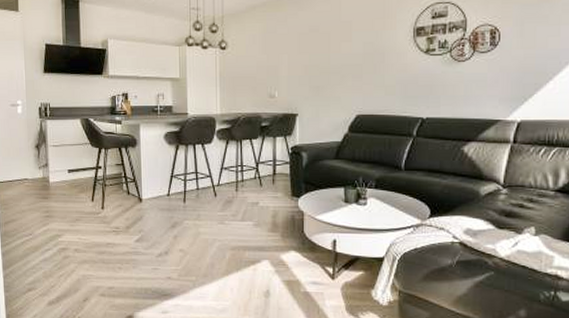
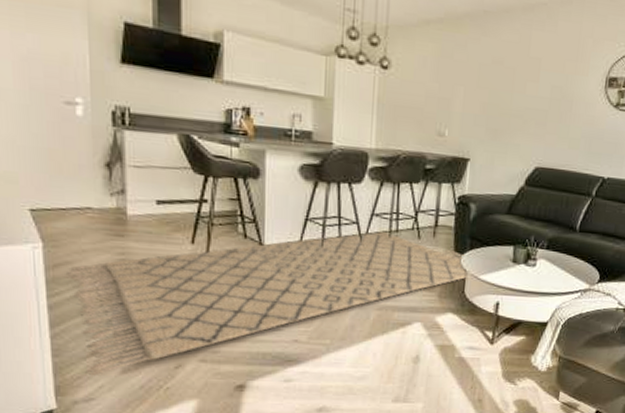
rug: none [12,183,305,307] -> present [65,232,468,376]

